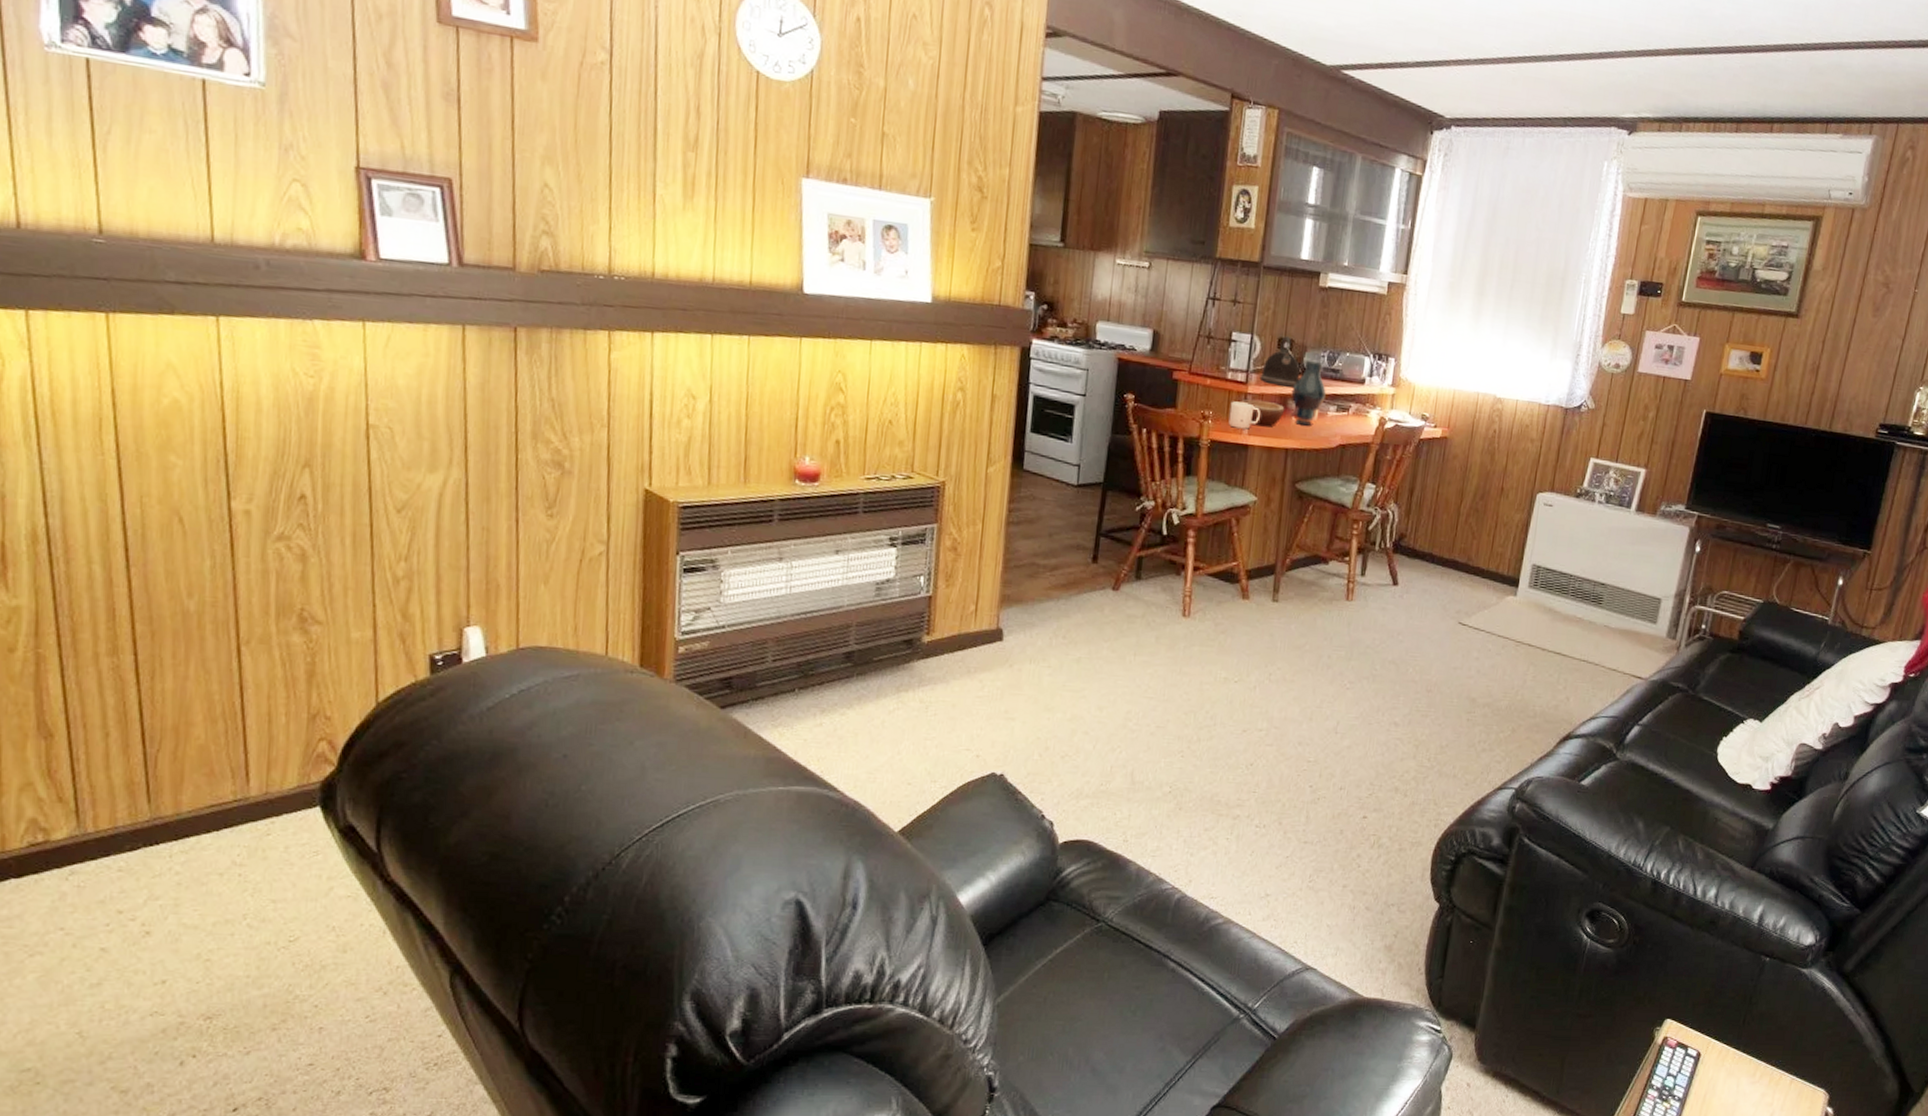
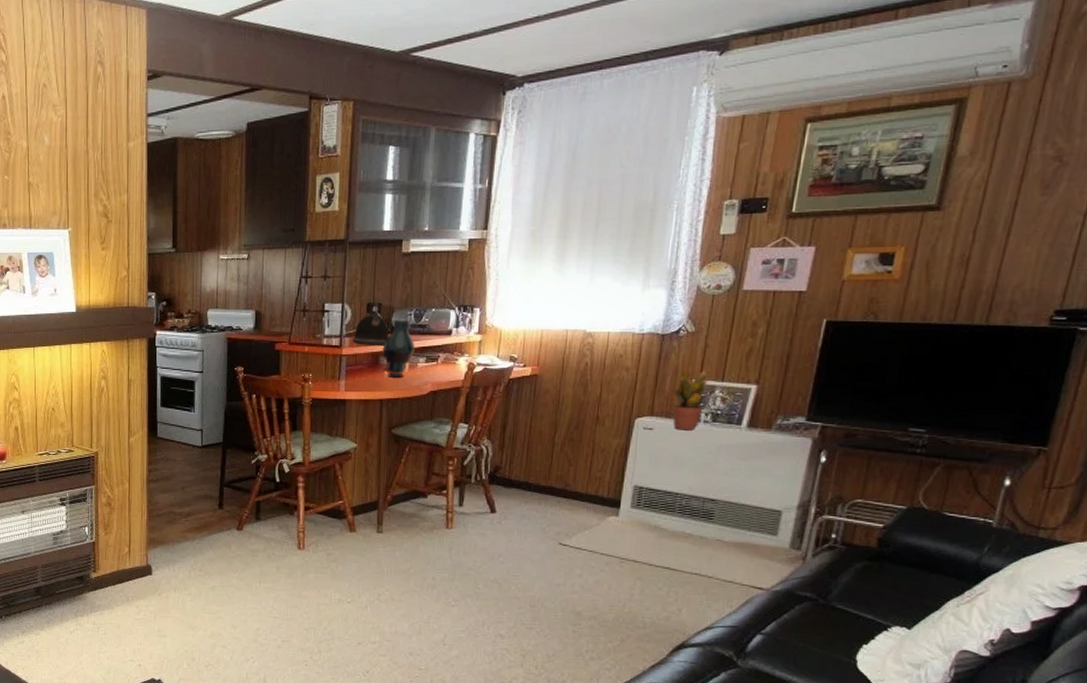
mug: present [1228,401,1261,430] -> none [327,363,356,386]
bowl: present [1241,399,1285,427] -> none [337,359,377,383]
potted plant: none [1571,444,1608,511] -> present [672,367,713,431]

